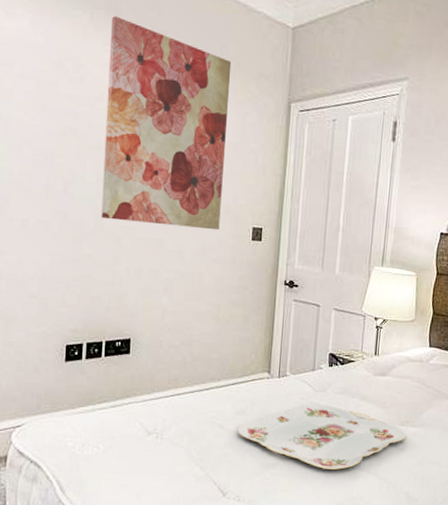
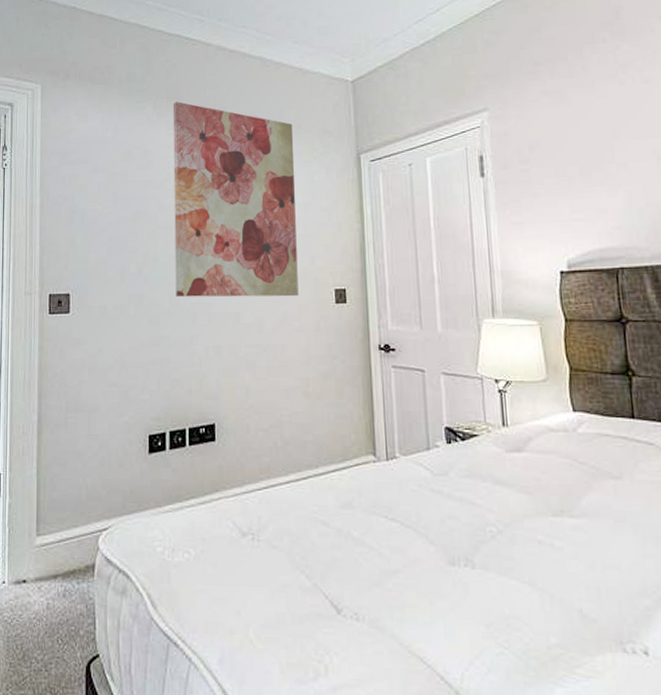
serving tray: present [238,403,408,470] -> none [346,491,566,578]

